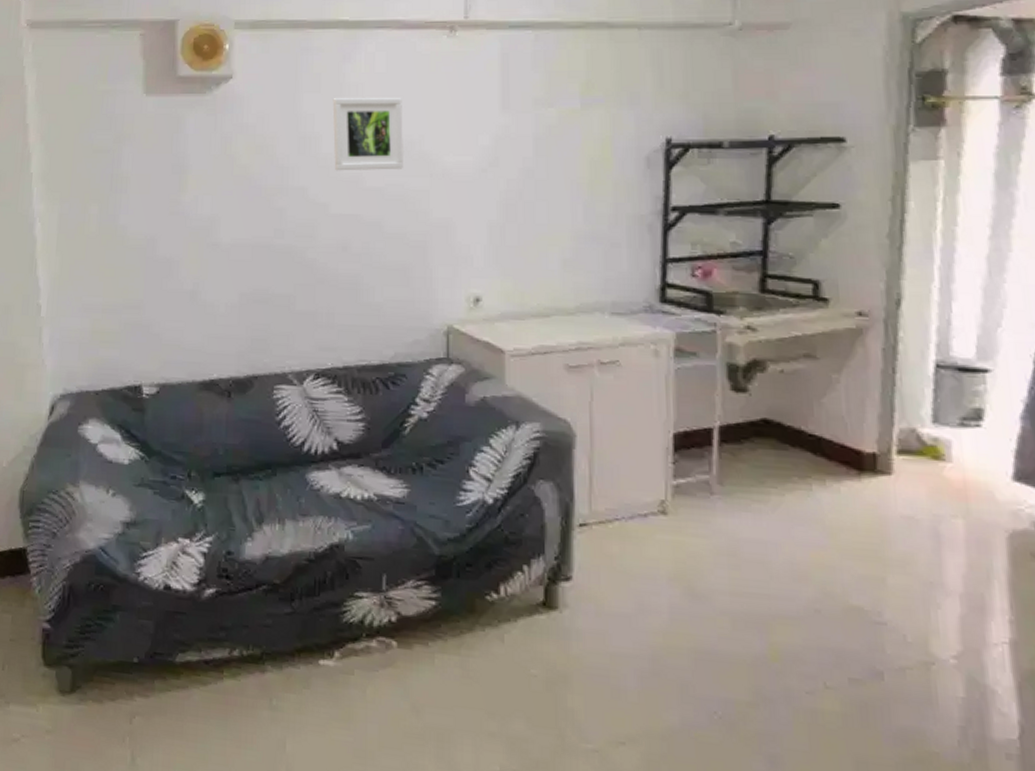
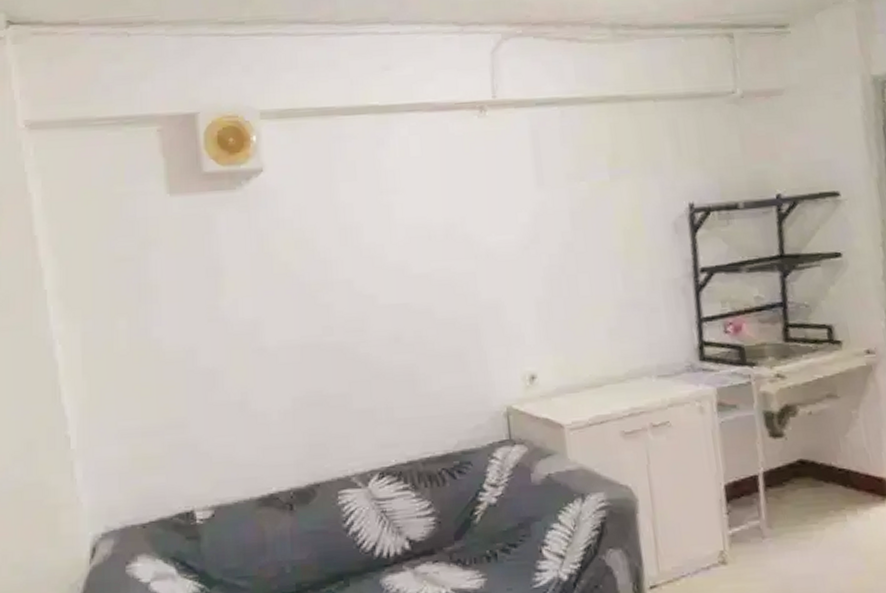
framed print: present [332,98,403,171] -> none [370,181,448,260]

